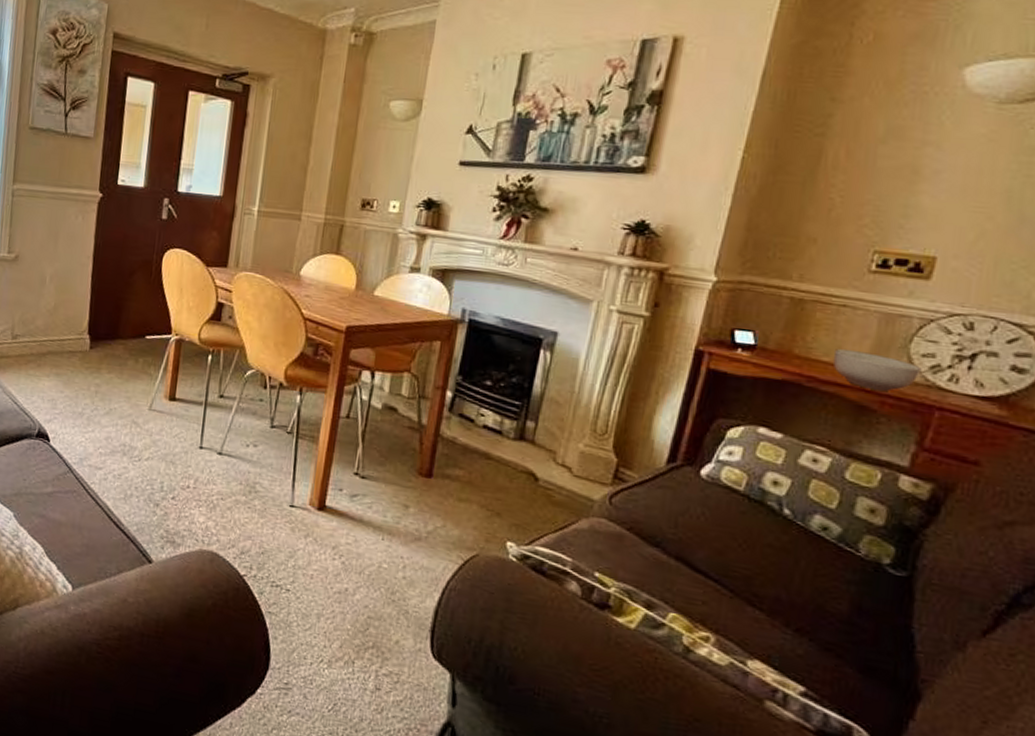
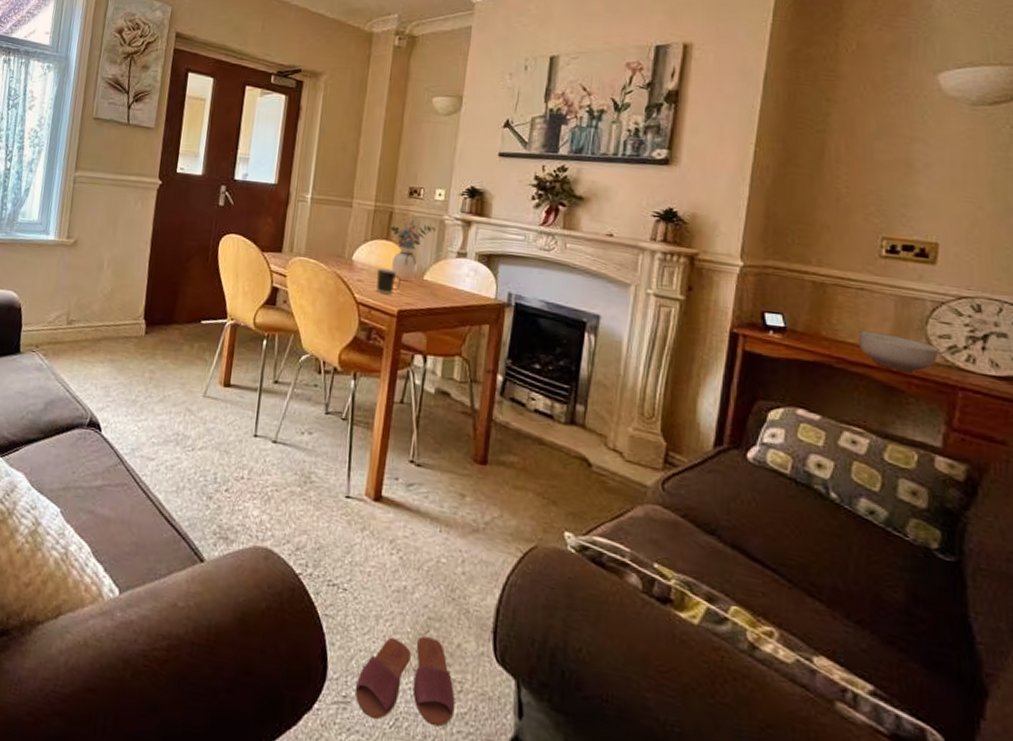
slippers: none [296,633,392,711] -> present [355,636,455,726]
mug: none [324,283,350,310] -> present [376,268,401,295]
bouquet: none [340,228,388,297] -> present [390,214,435,282]

